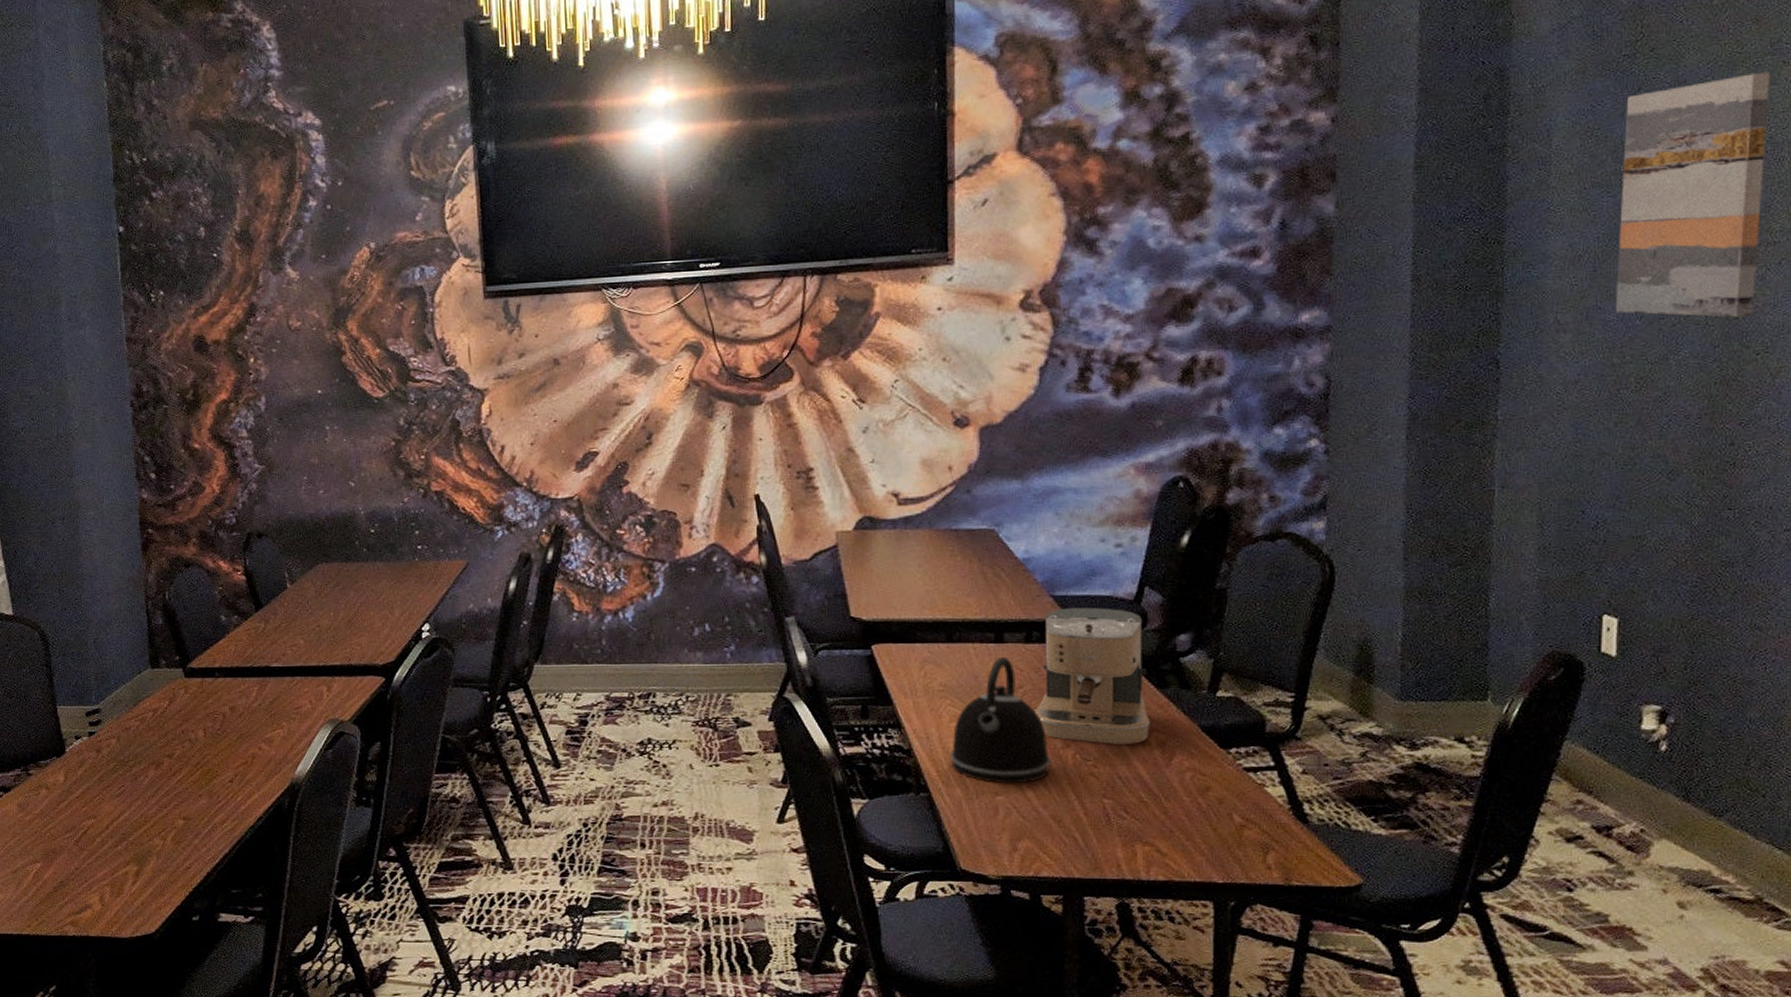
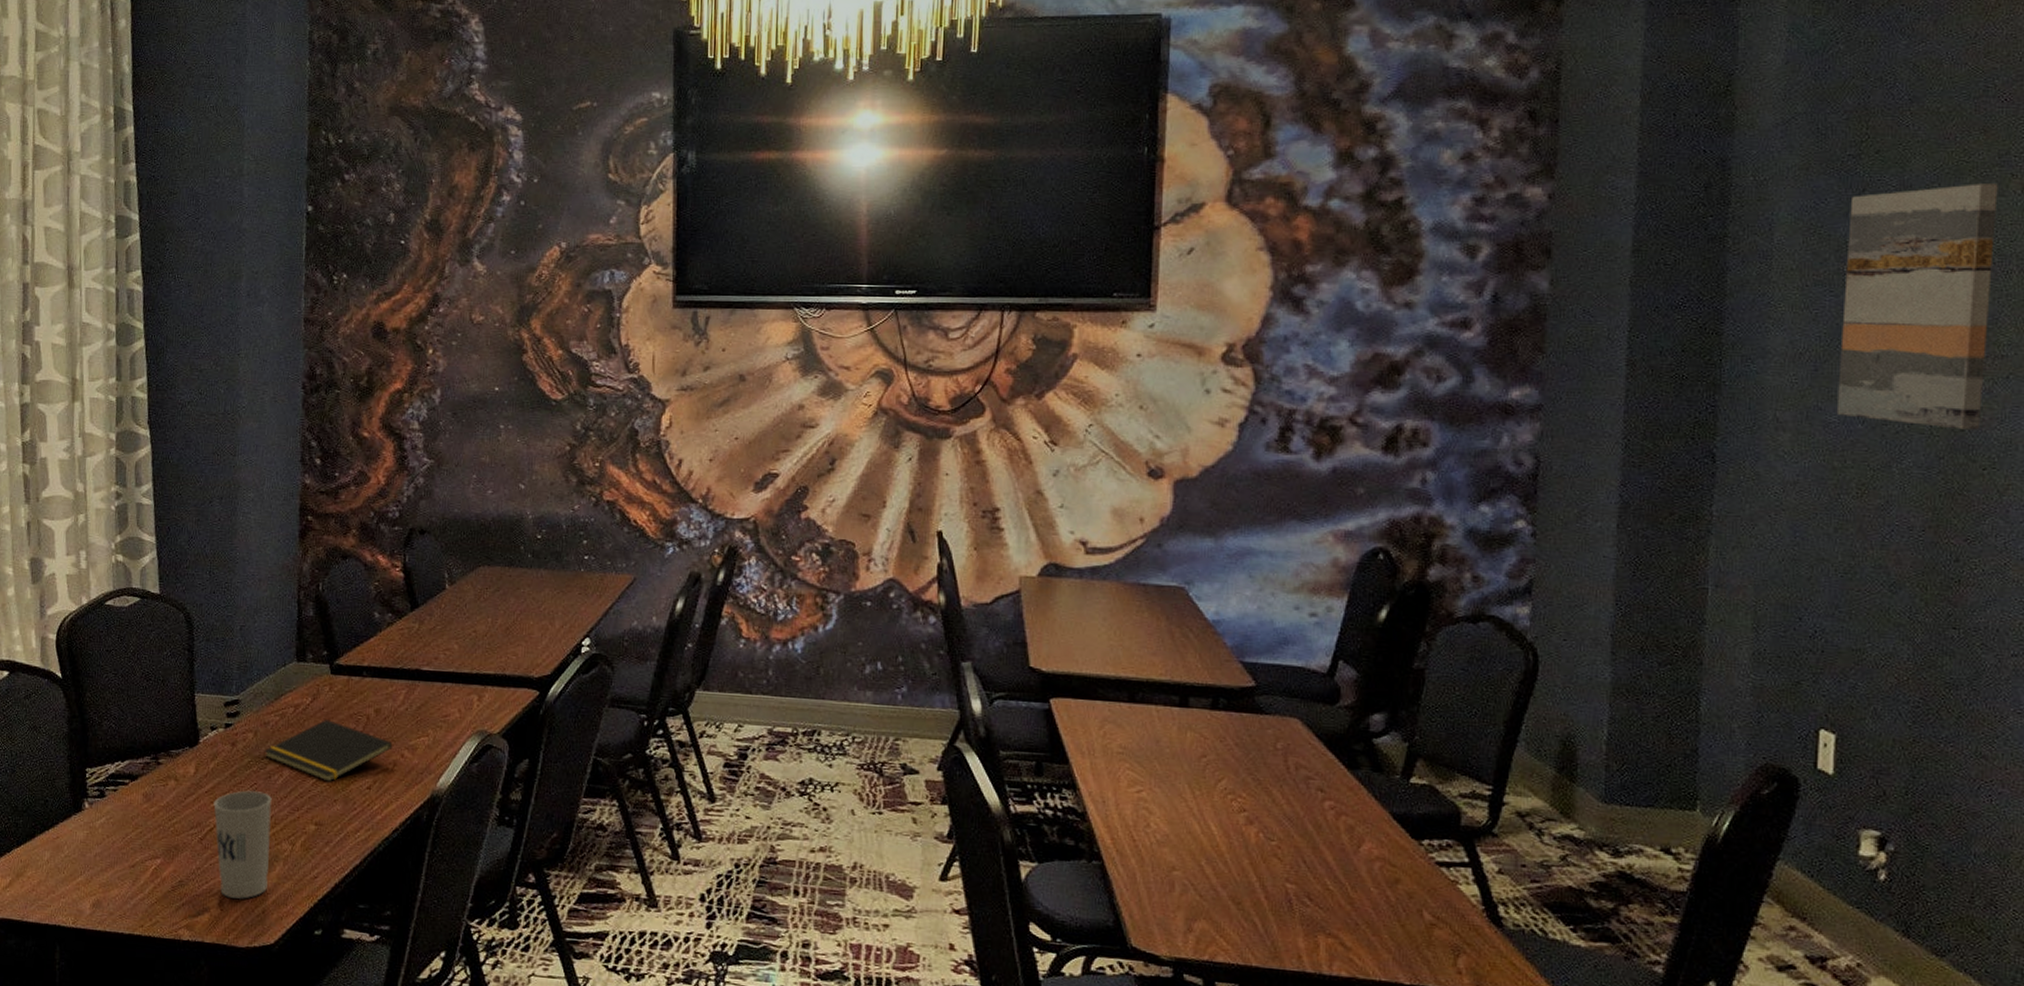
cup: none [85,792,144,894] -> present [213,790,272,899]
notepad: none [128,721,250,779] -> present [264,720,393,782]
kettle: present [950,657,1052,784] -> none [1126,723,1233,860]
coffee maker: present [1034,607,1151,744] -> none [1217,676,1340,827]

